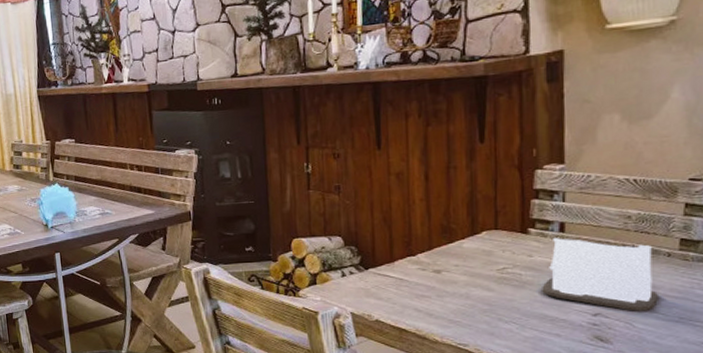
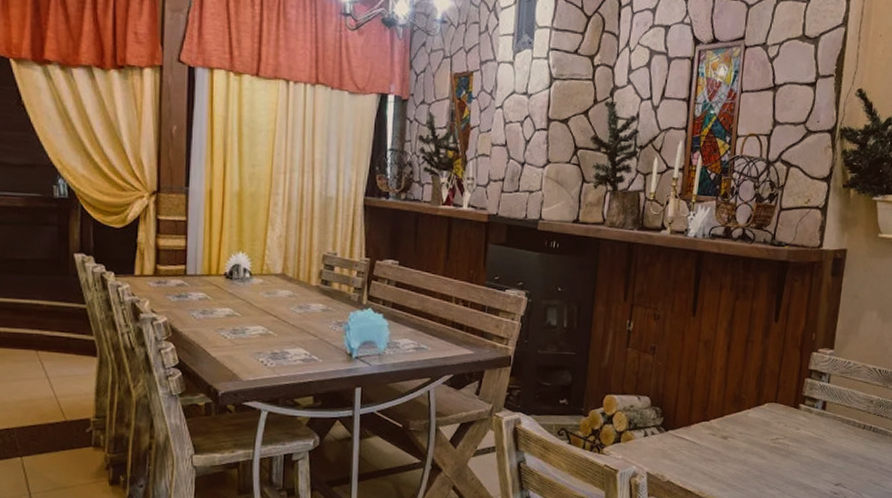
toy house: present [542,238,658,311] -> none [802,414,883,483]

